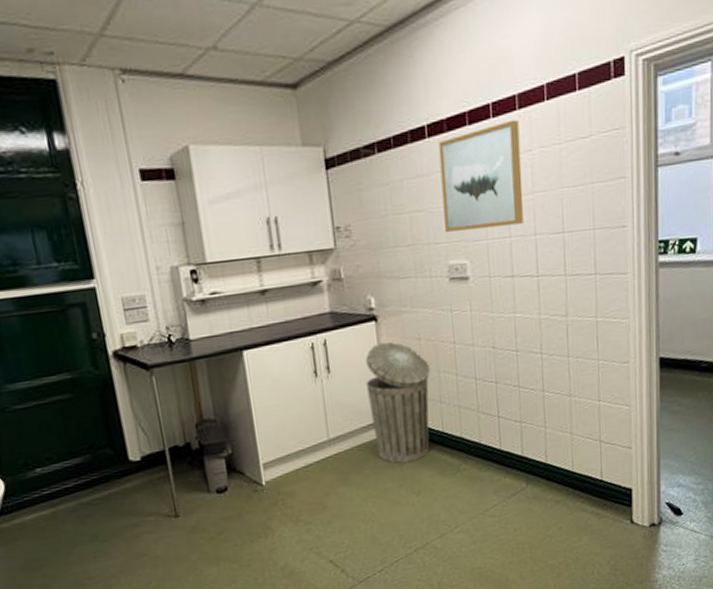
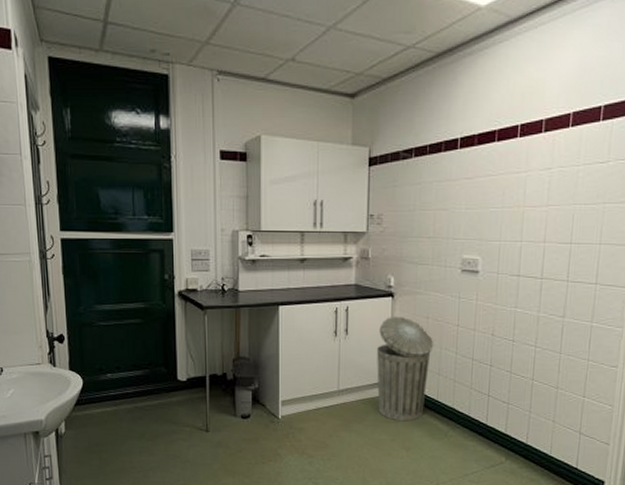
wall art: present [438,119,523,232] -> none [464,141,543,232]

